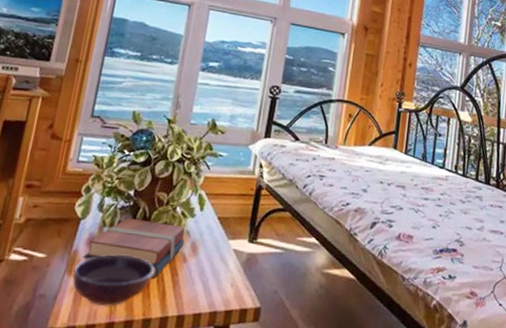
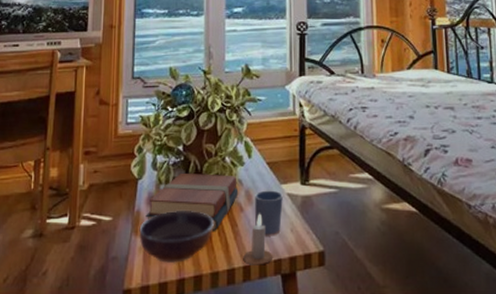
candle: none [178,265,209,316] -> present [243,213,272,265]
mug: none [196,243,229,289] -> present [255,190,283,236]

